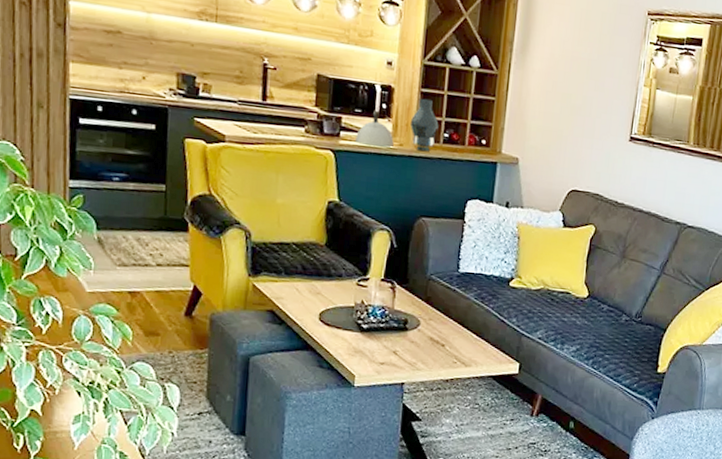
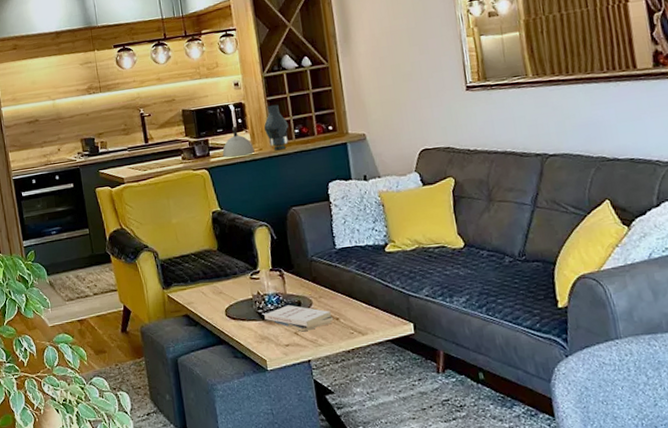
books: none [363,321,439,353] -> present [264,305,334,332]

